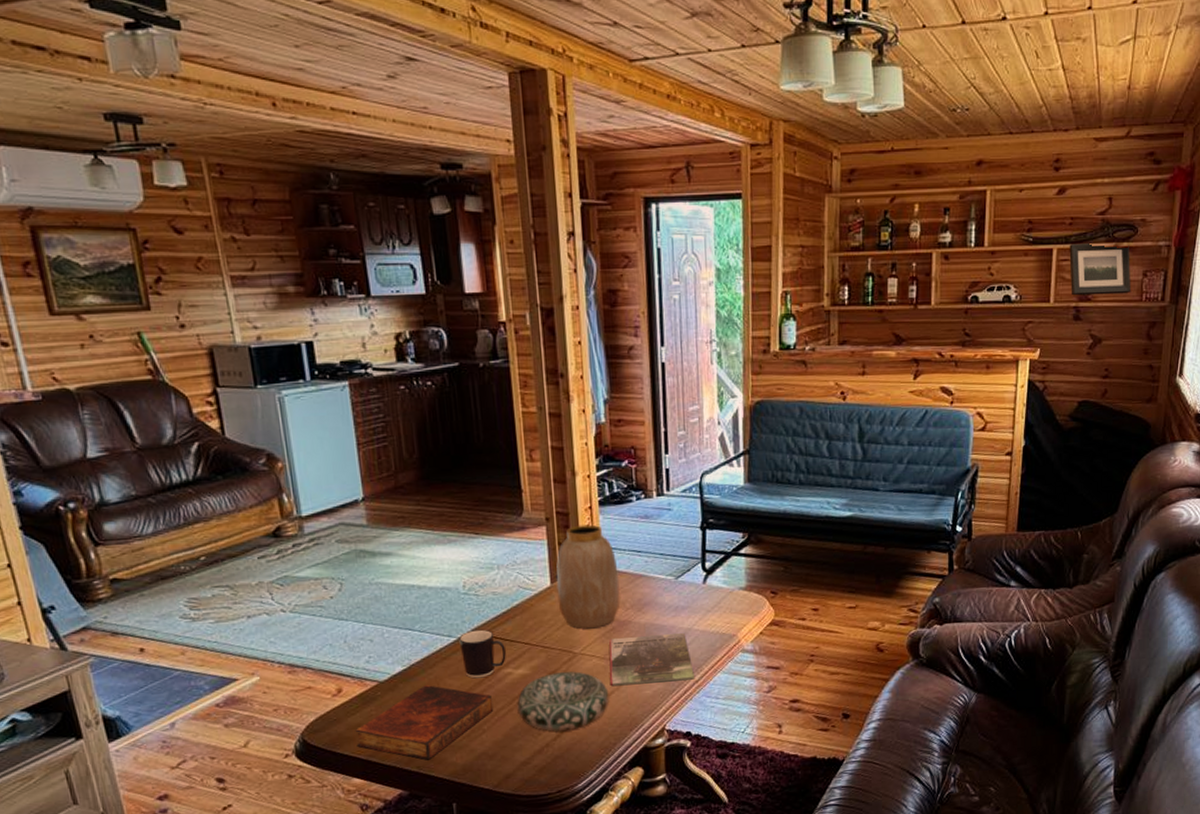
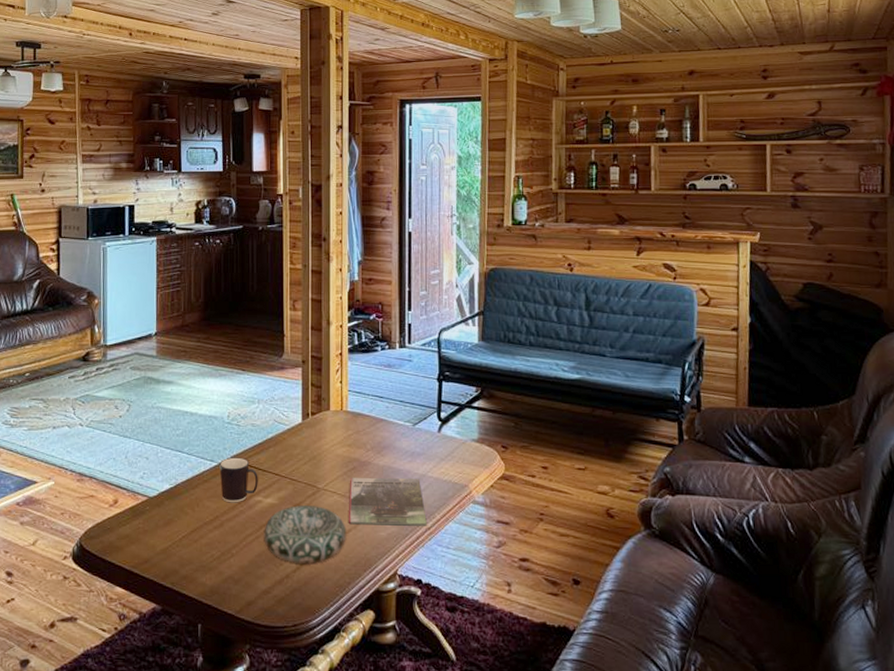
book: present [355,684,494,761] -> none [123,504,243,578]
vase: present [556,524,621,629] -> none [307,369,363,466]
picture frame: present [1069,243,1130,295] -> none [782,140,848,185]

